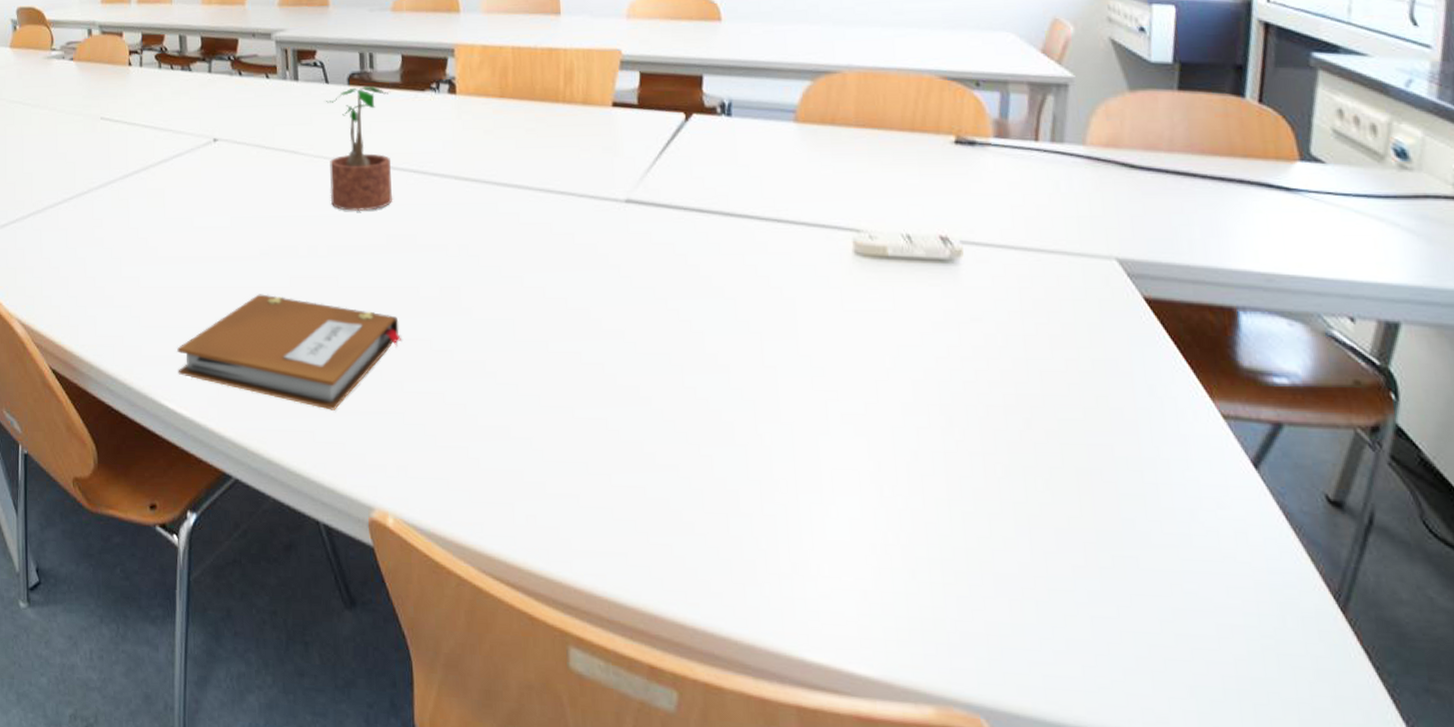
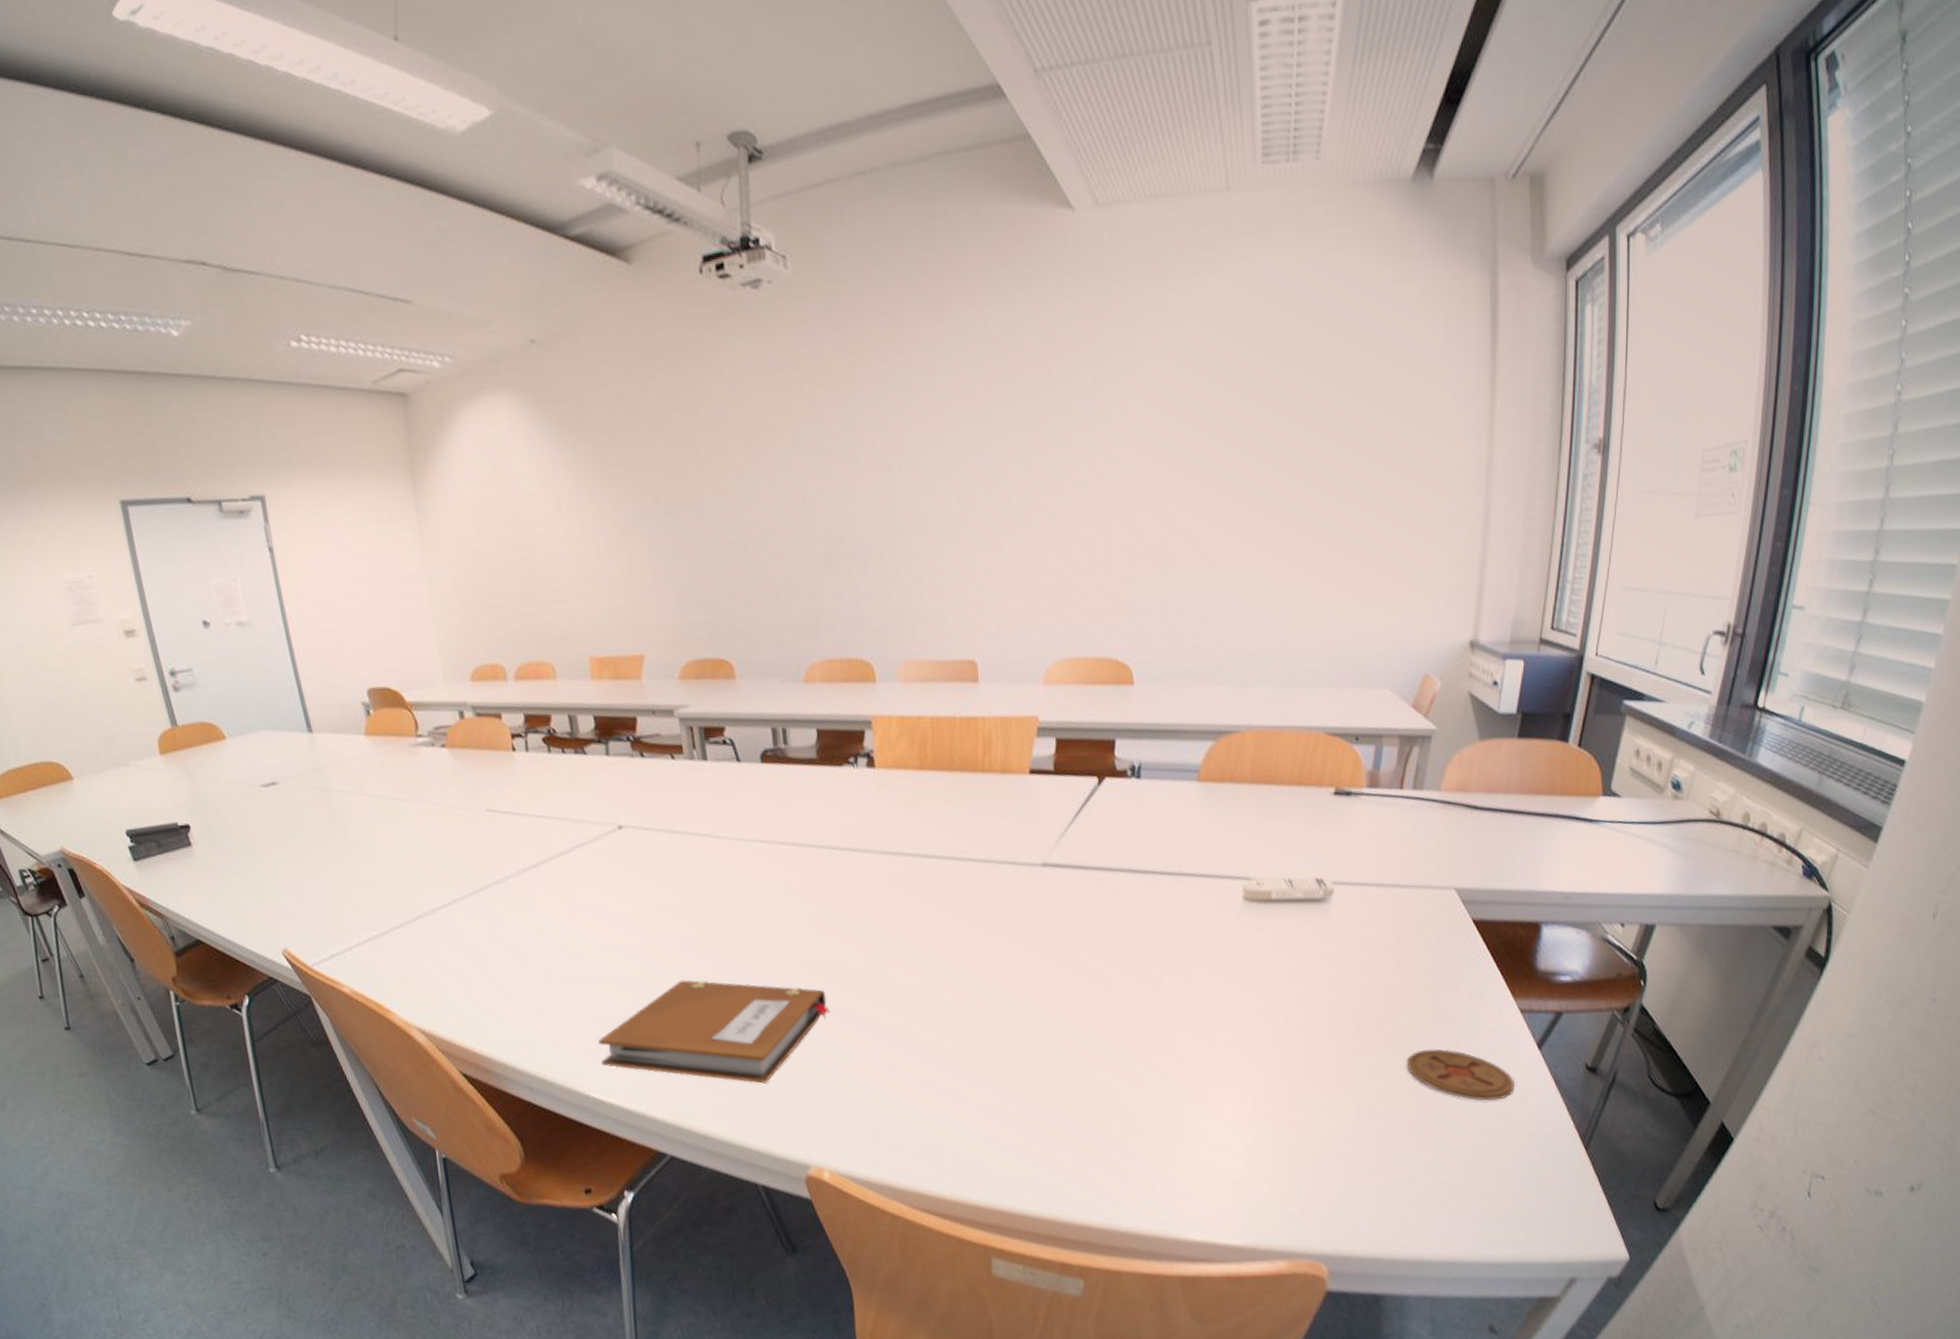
potted plant: present [326,85,393,212] -> none [739,762,815,892]
coaster: none [1073,453,1227,530] -> present [1406,1048,1514,1101]

